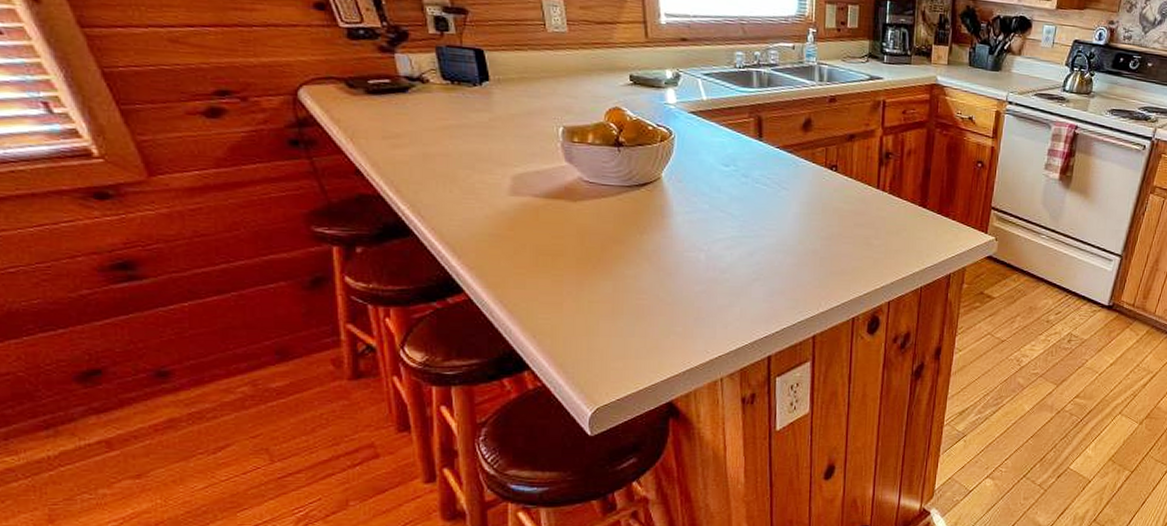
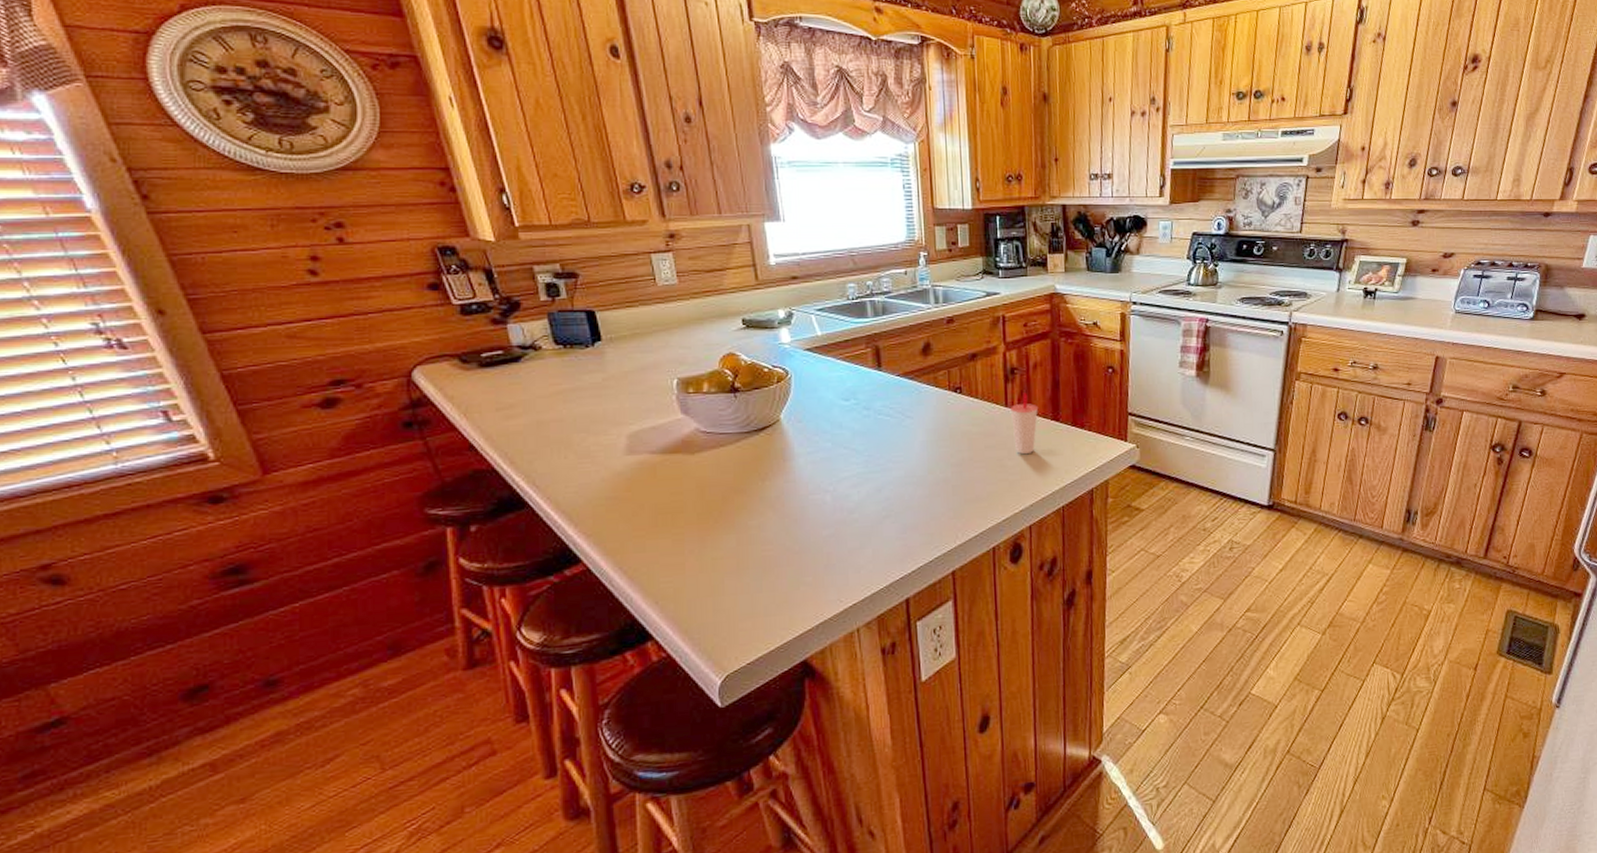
cup: none [881,177,909,236] -> present [1009,392,1039,455]

